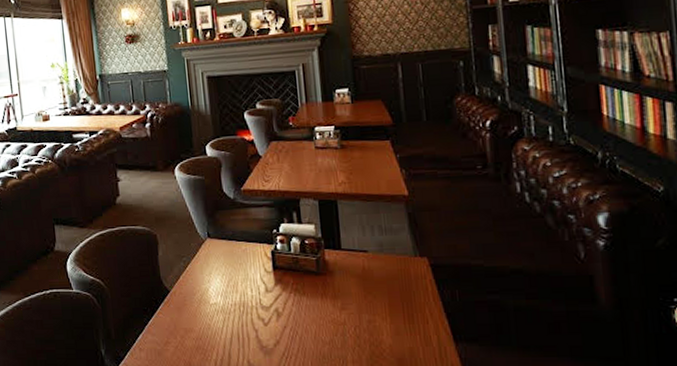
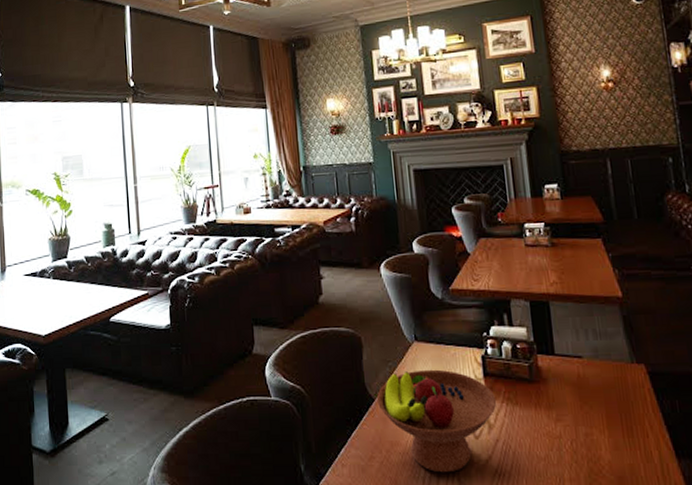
fruit bowl: none [172,263,286,356] -> present [377,369,497,473]

